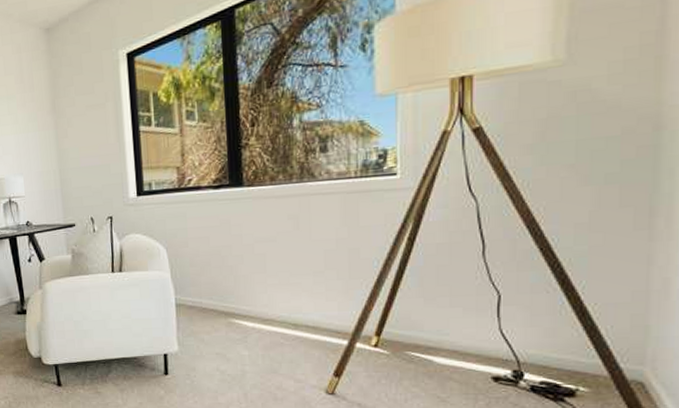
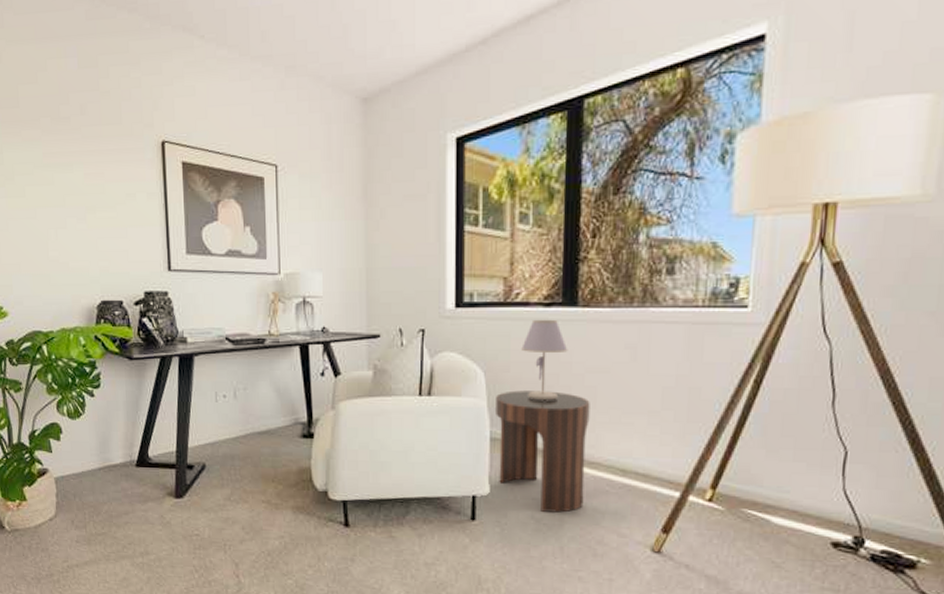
side table: none [177,260,262,364] -> present [494,390,590,513]
table lamp: none [197,199,238,270] -> present [521,319,568,401]

